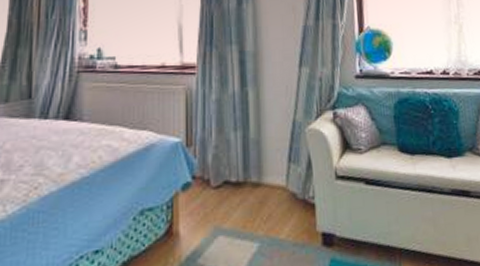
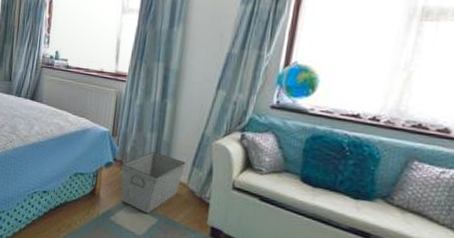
storage bin: none [203,154,281,240] -> present [120,151,186,214]

